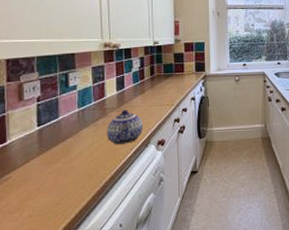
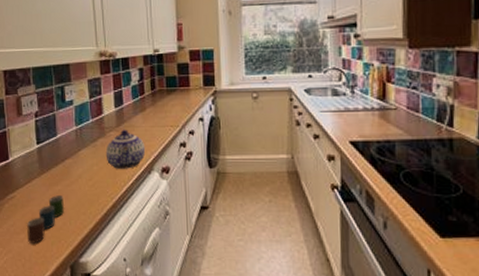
cup: none [21,172,64,221] -> present [26,195,65,244]

